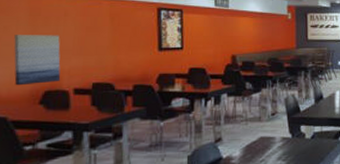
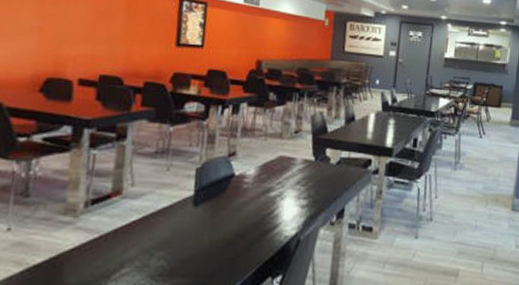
wall art: present [14,35,61,86] -> none [14,12,70,70]

